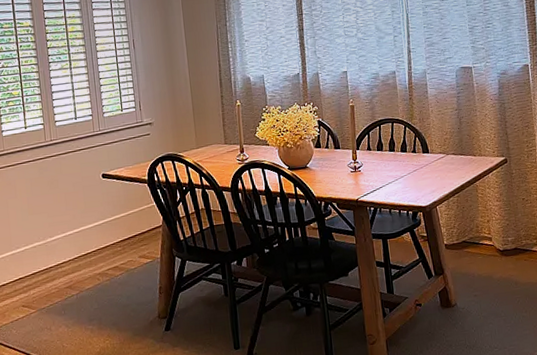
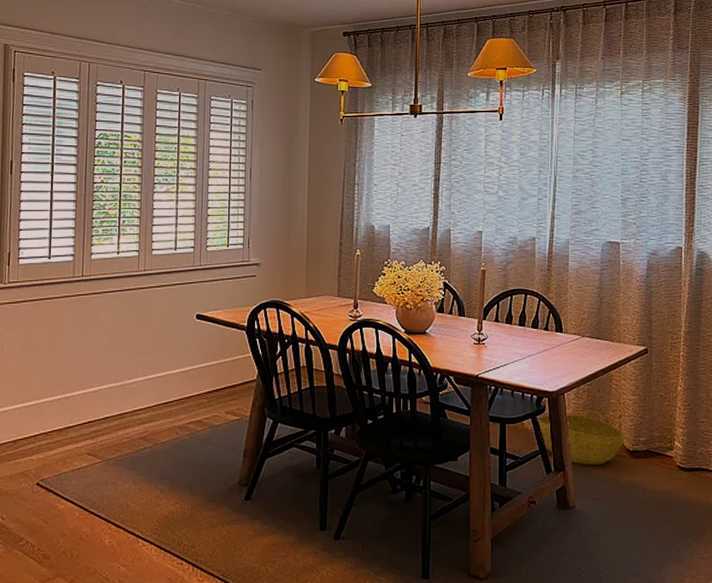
basket: none [414,218,494,267] -> present [537,410,625,465]

